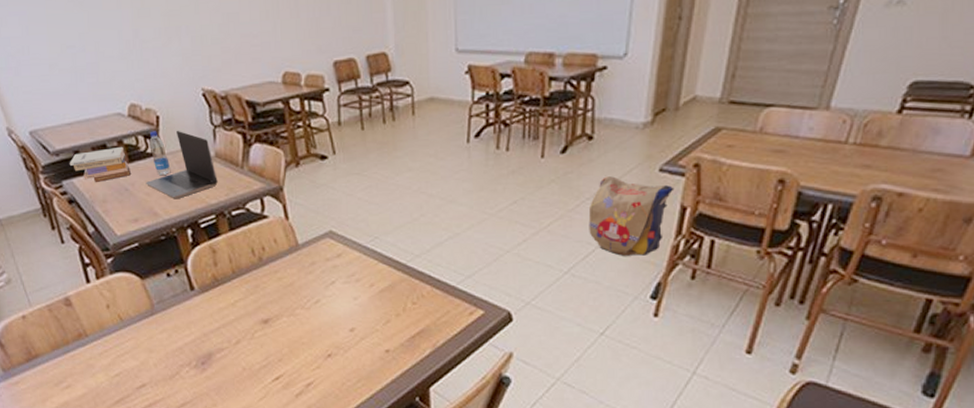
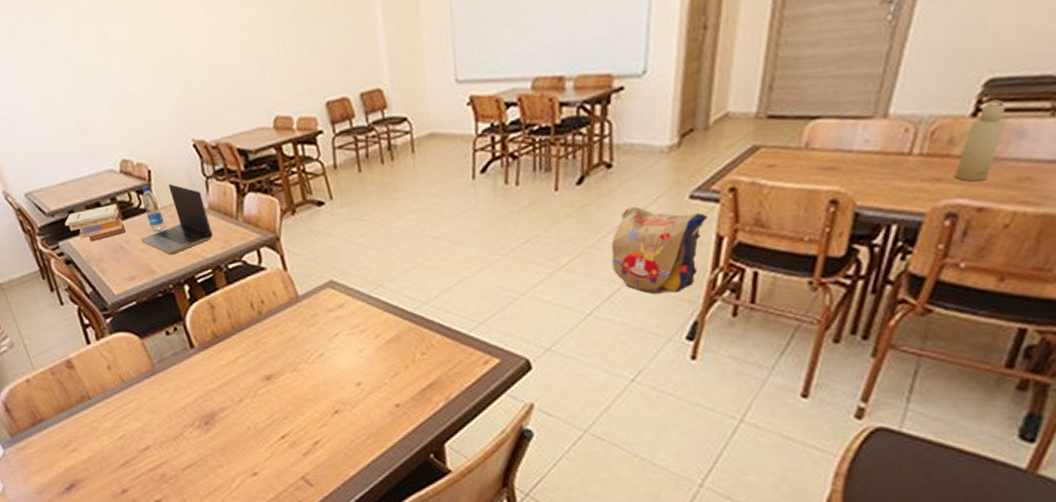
bottle: none [881,100,925,170] -> present [955,99,1007,182]

